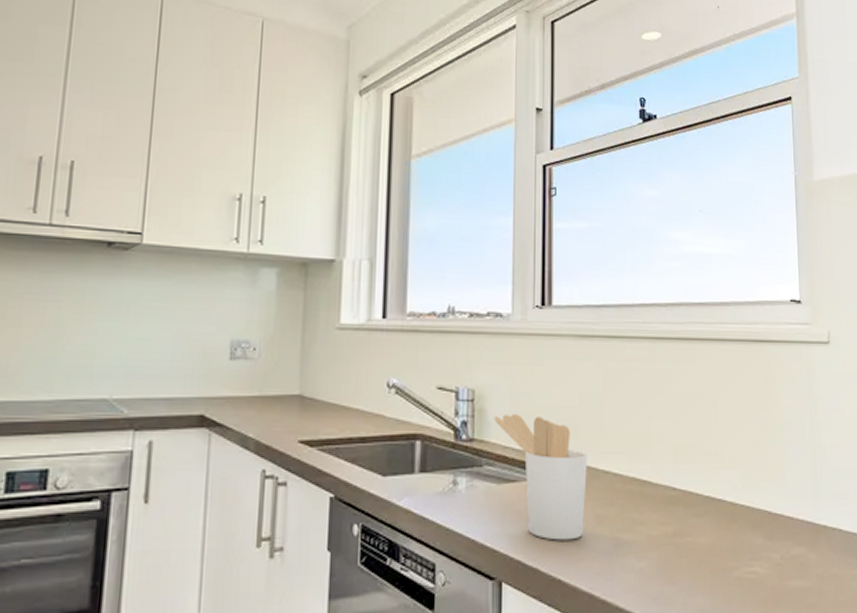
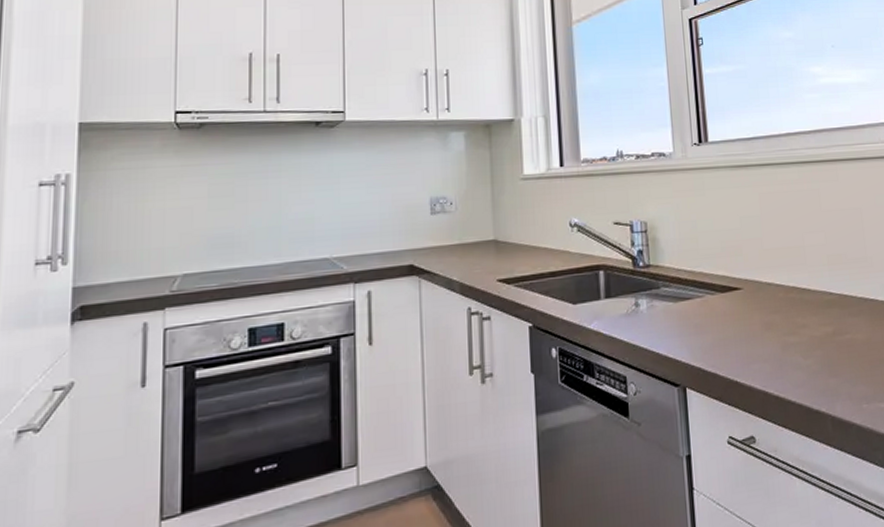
utensil holder: present [494,413,587,541] -> none [666,239,754,348]

